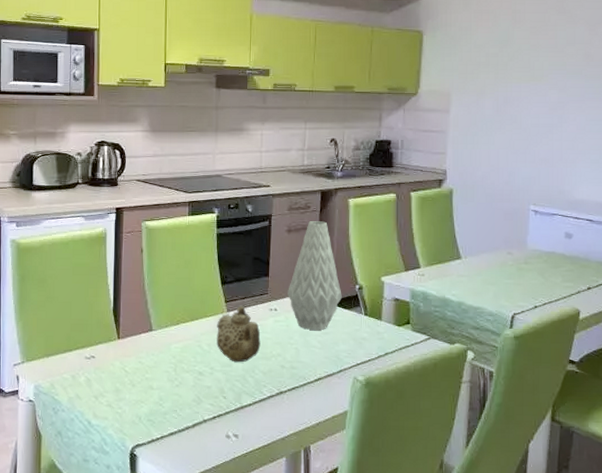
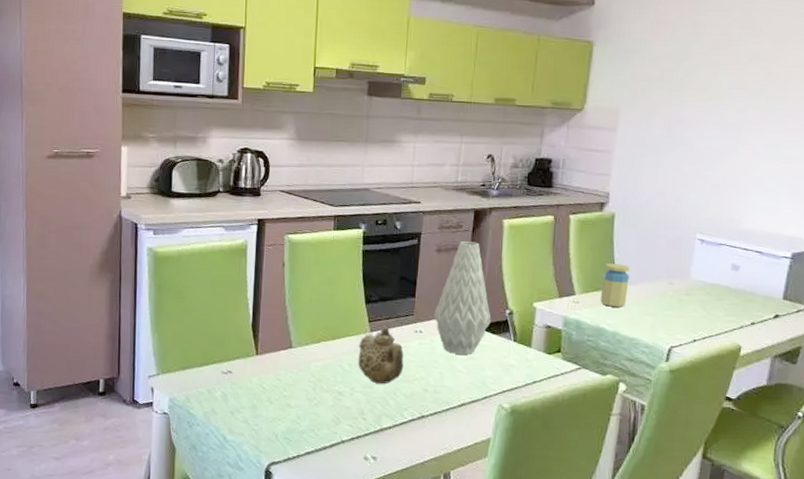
jar: none [444,237,470,278] -> present [600,263,630,308]

